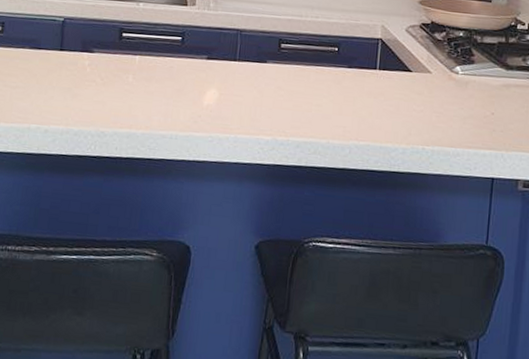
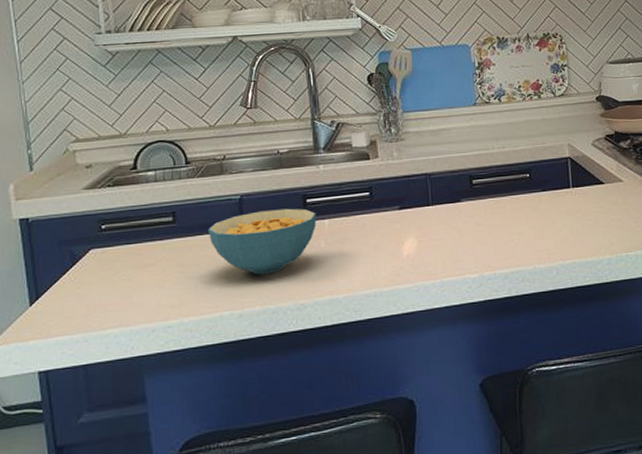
cereal bowl: none [30,36,129,97] -> present [207,208,317,275]

